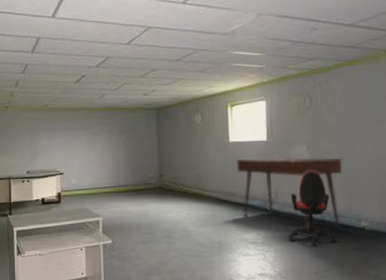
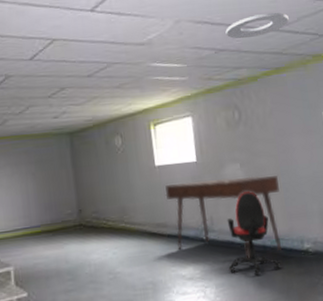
ceiling light: none [303,9,365,33] -> present [225,12,289,39]

